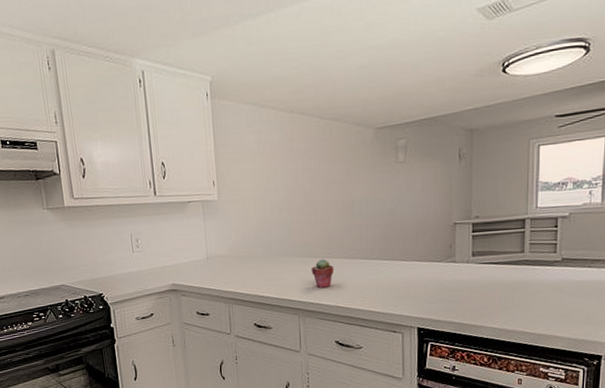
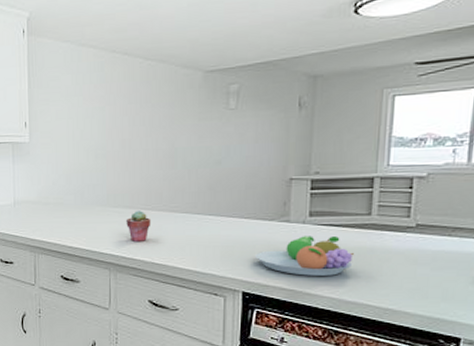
fruit bowl: none [427,273,511,310] -> present [255,236,354,276]

